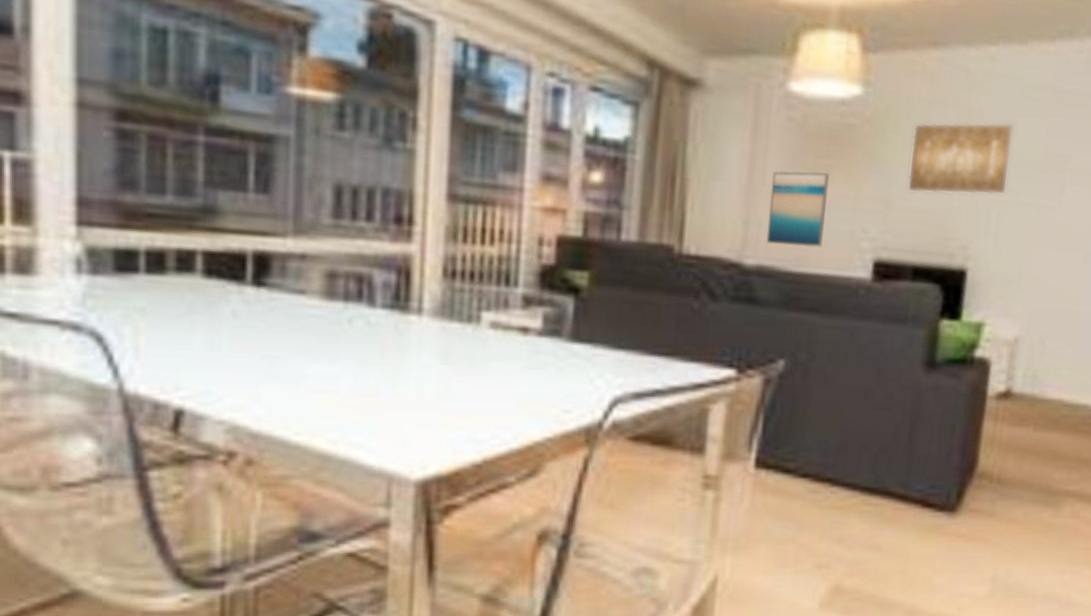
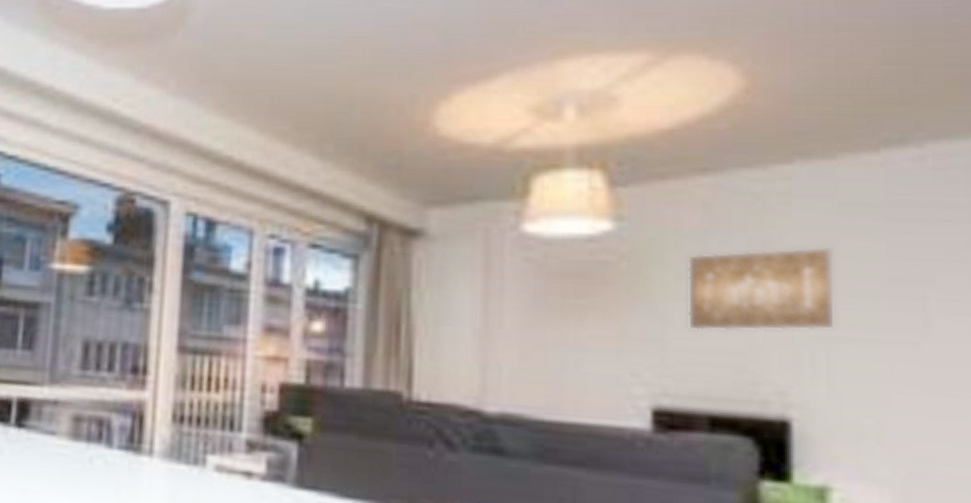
wall art: present [766,171,829,248] -> none [509,312,581,394]

